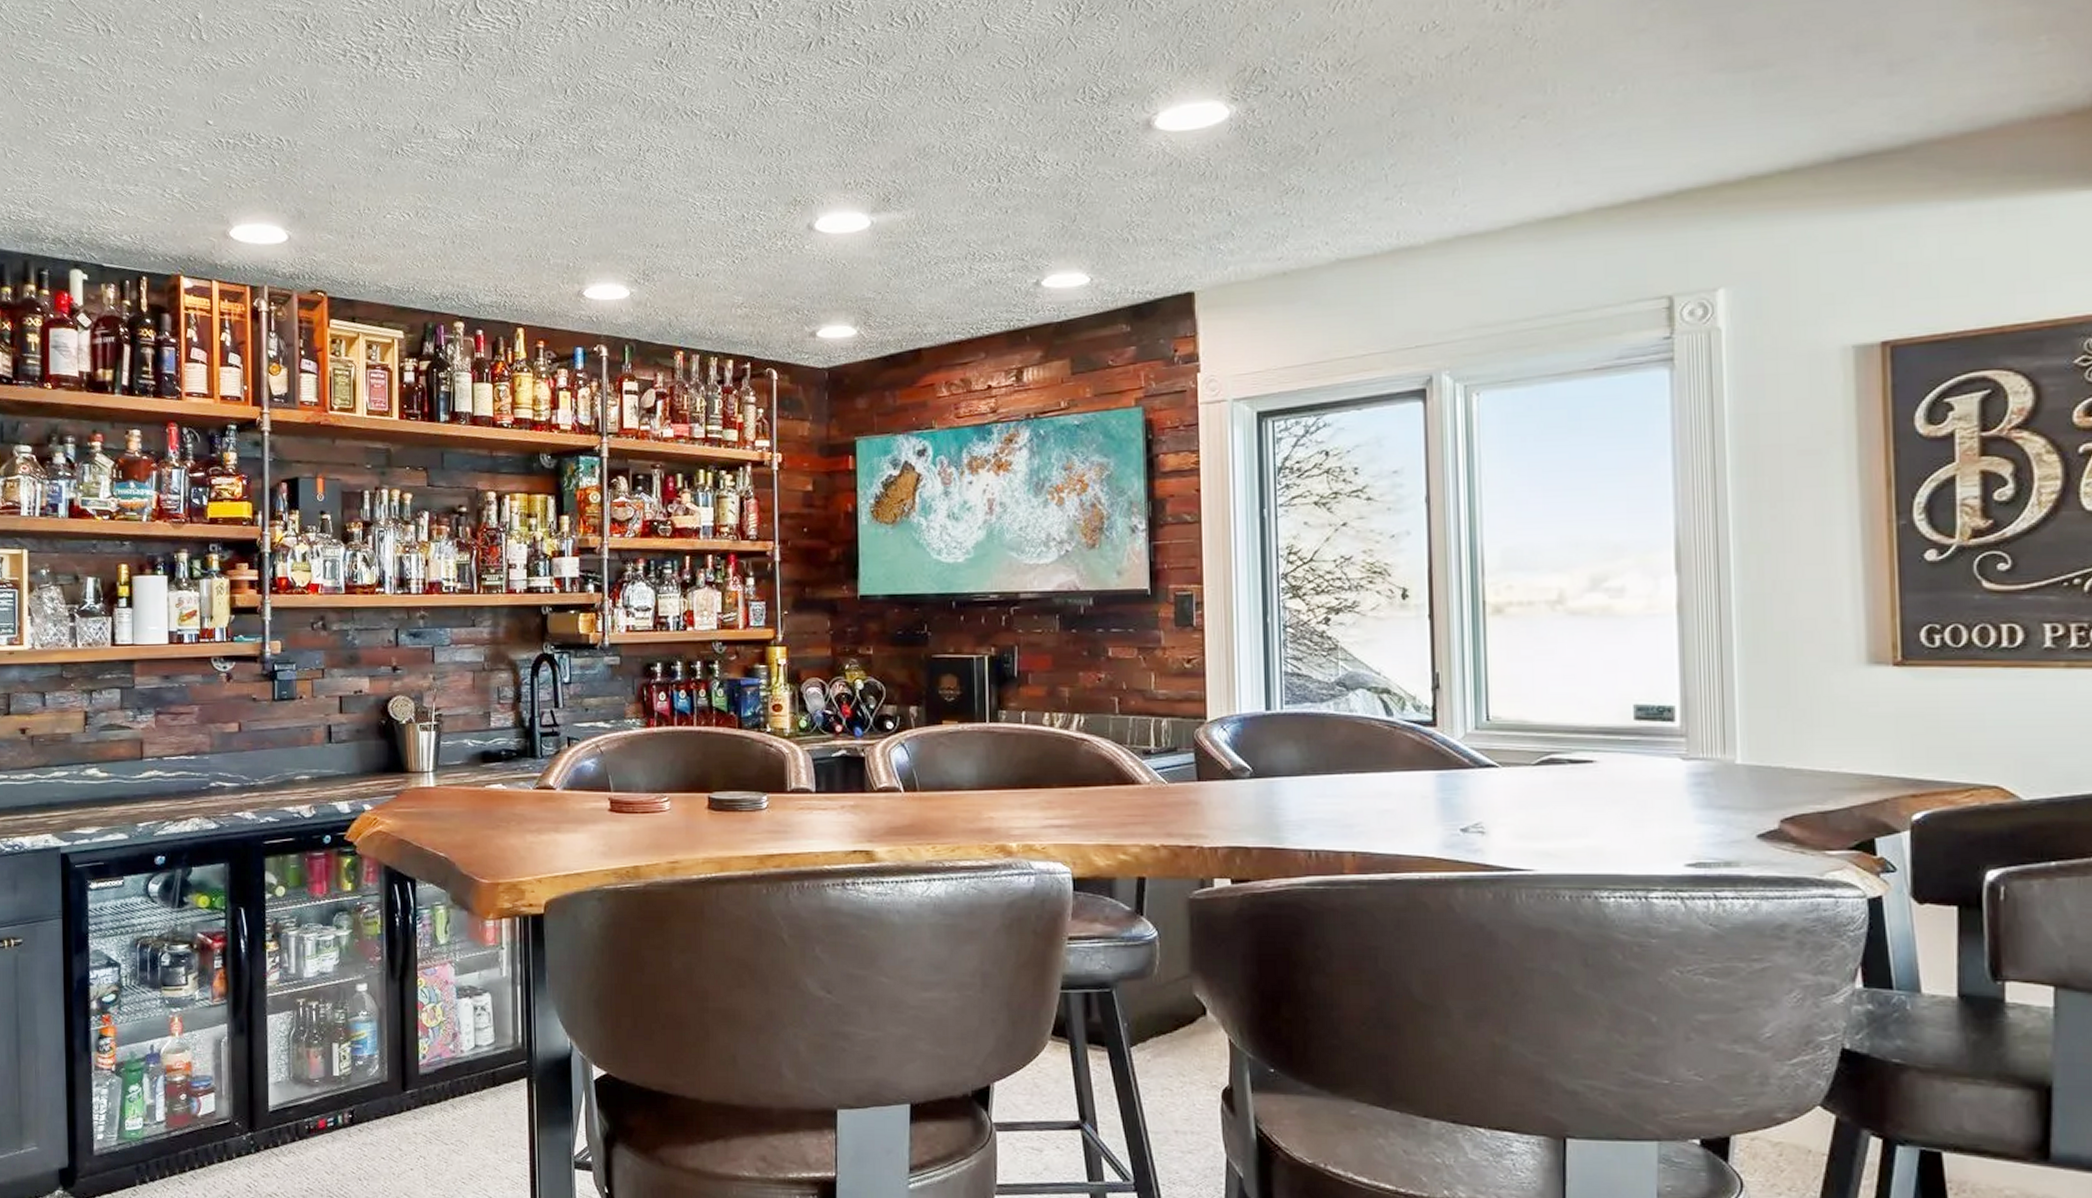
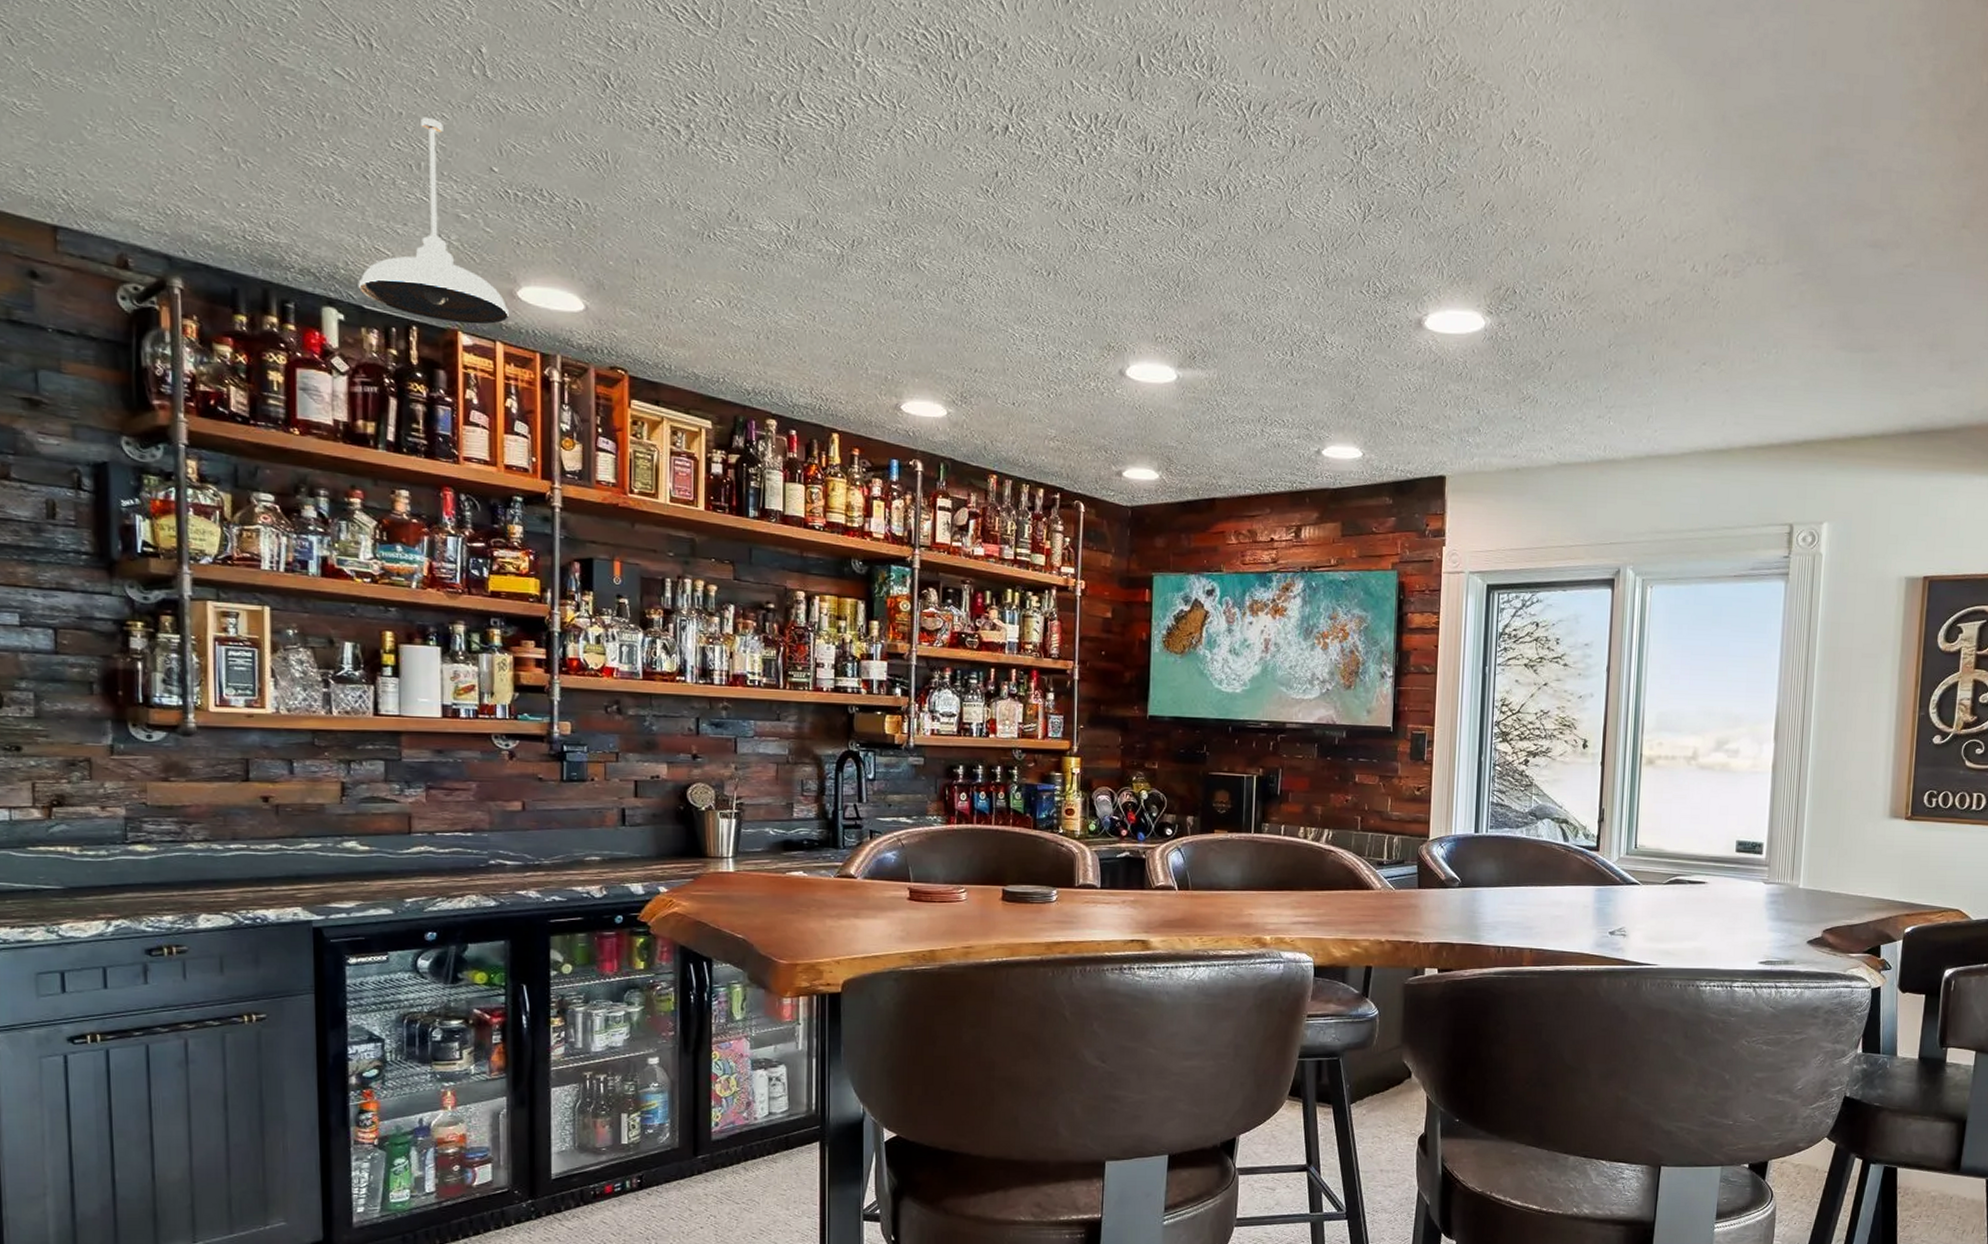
pendant light: none [98,85,223,269] -> present [358,117,509,325]

